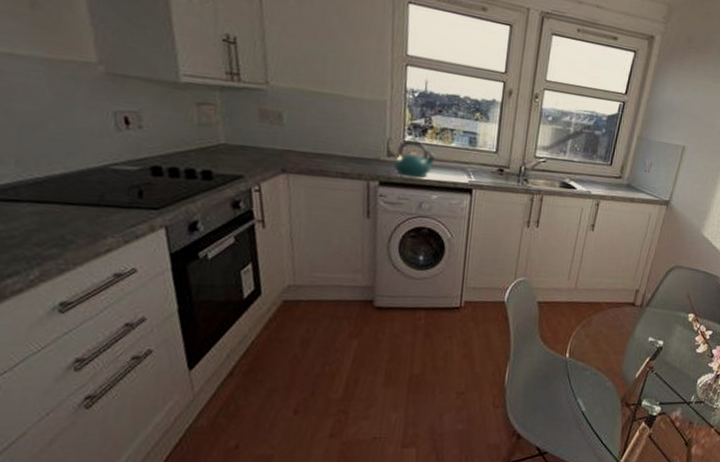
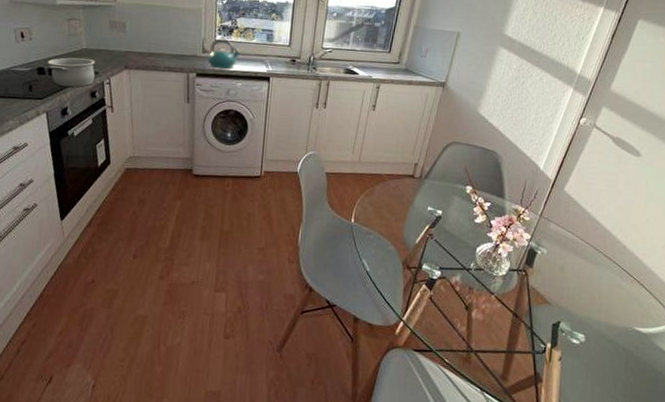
cooking pot: none [167,154,239,195] -> present [48,57,95,88]

